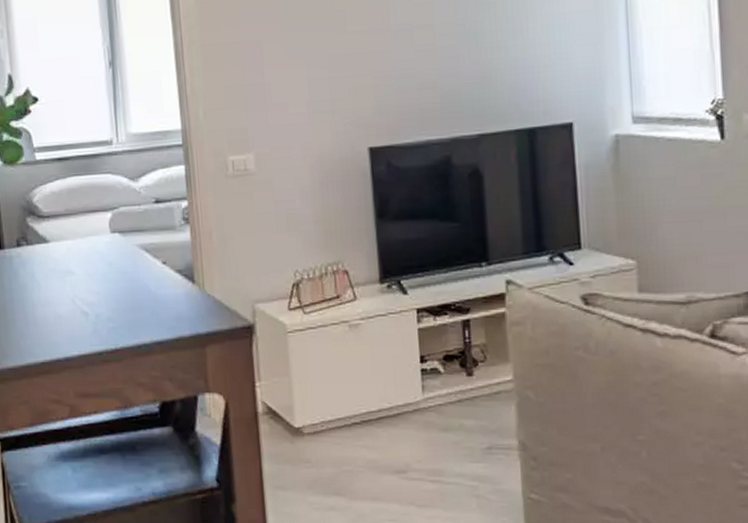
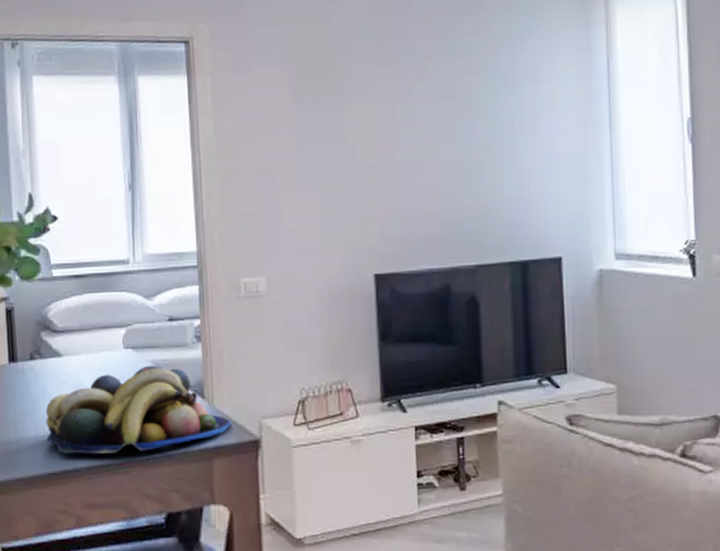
fruit bowl: none [34,249,224,343] -> present [45,365,232,455]

